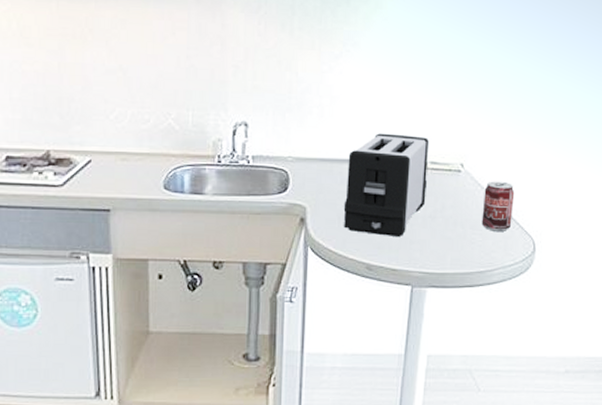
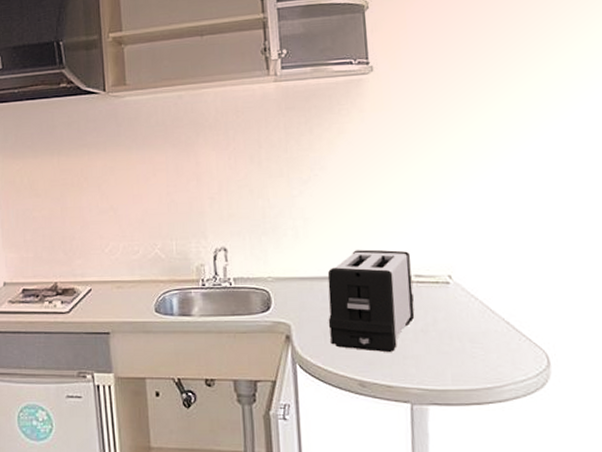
beverage can: present [481,181,515,231] -> none [479,291,517,344]

